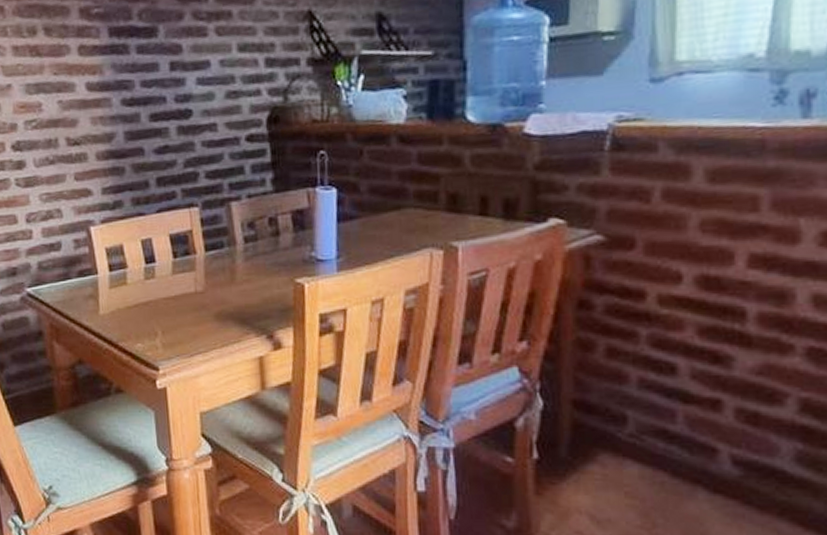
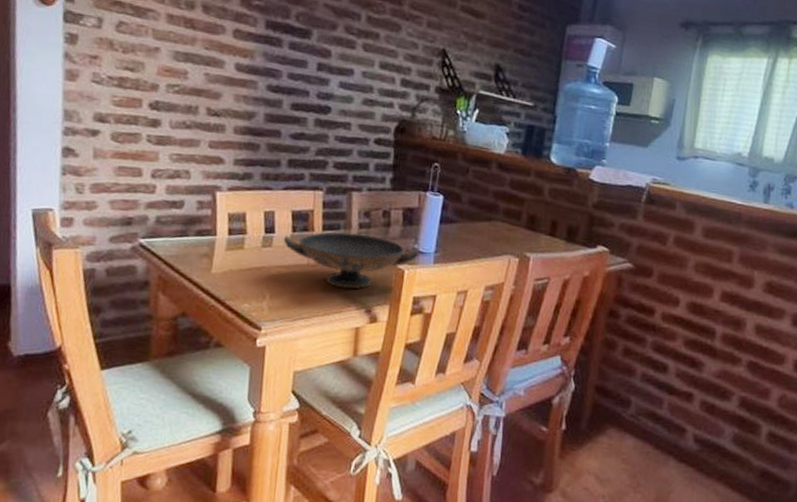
decorative bowl: none [165,248,319,315] -> present [283,232,420,289]

